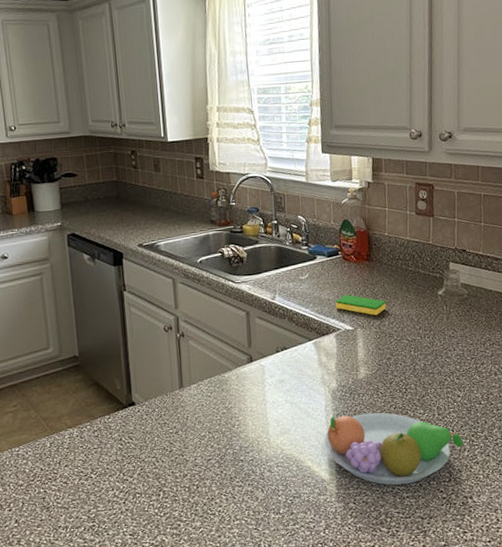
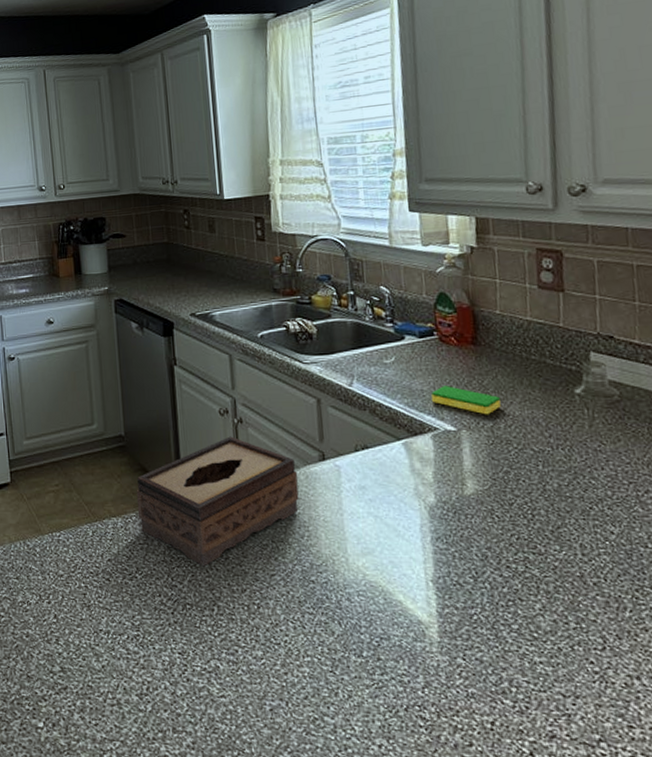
tissue box: none [90,349,231,461] -> present [136,436,299,567]
fruit bowl: present [324,412,464,485] -> none [420,540,623,645]

